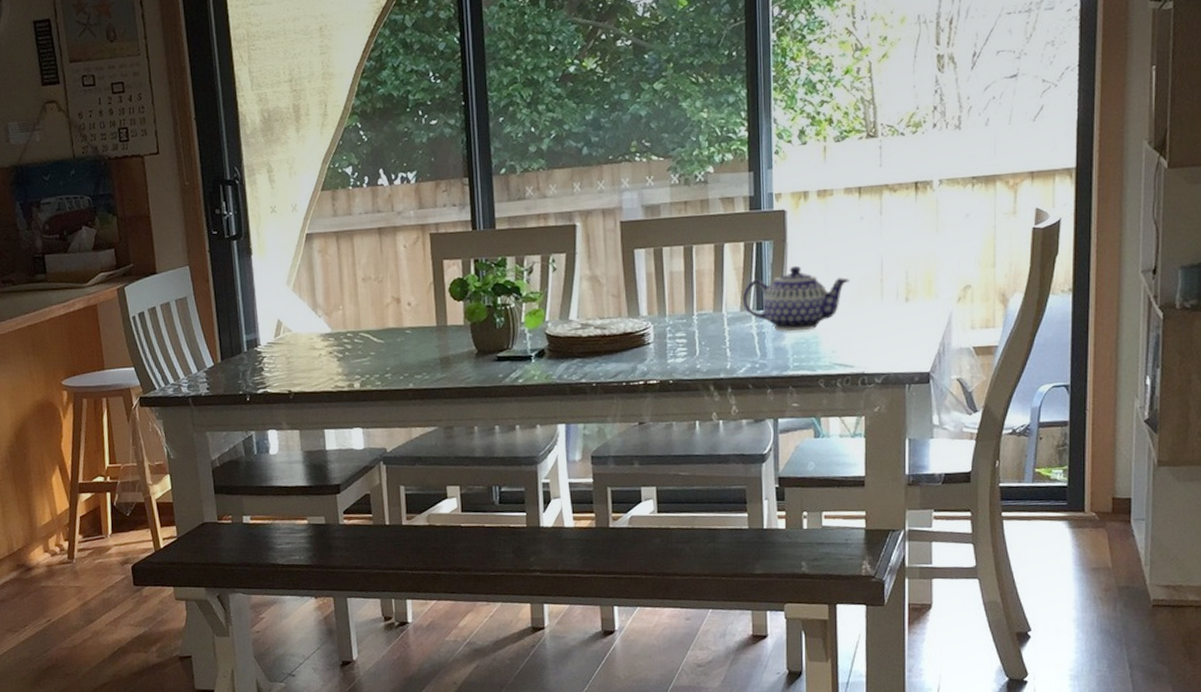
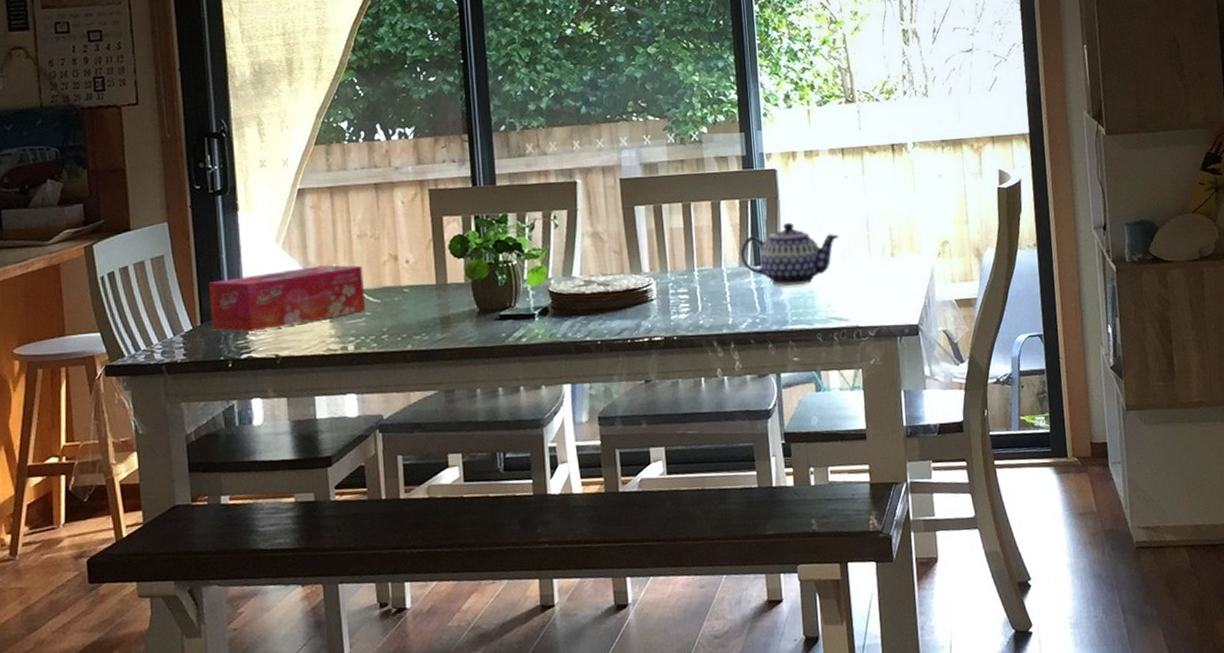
tissue box: none [227,307,370,369] -> present [208,265,365,332]

